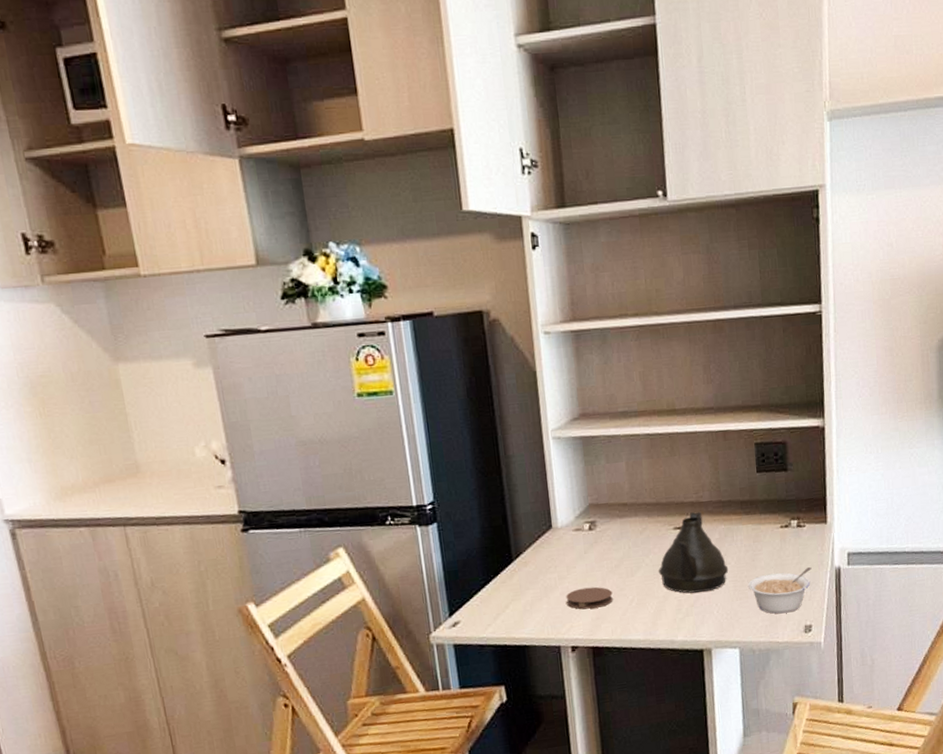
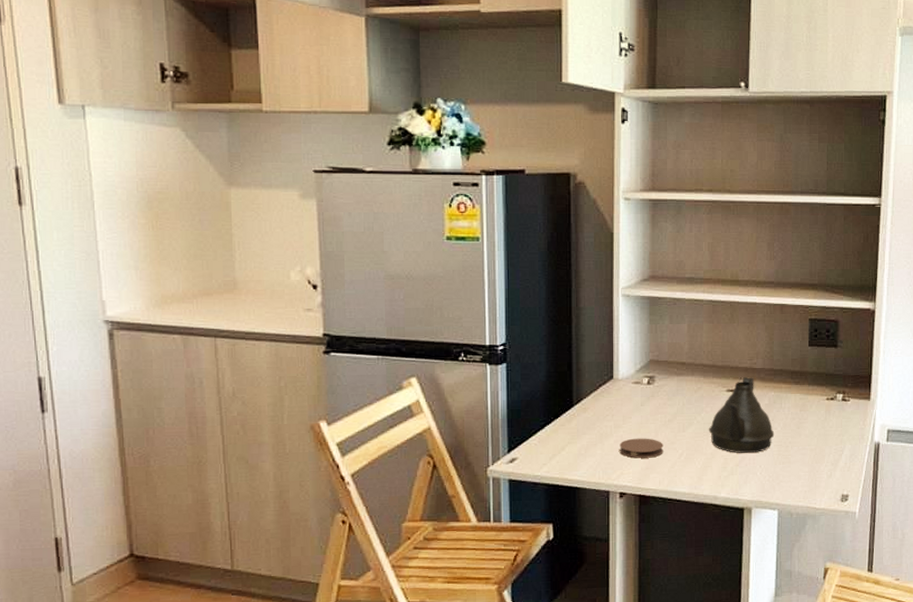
legume: present [747,567,812,614] -> none [791,440,853,481]

